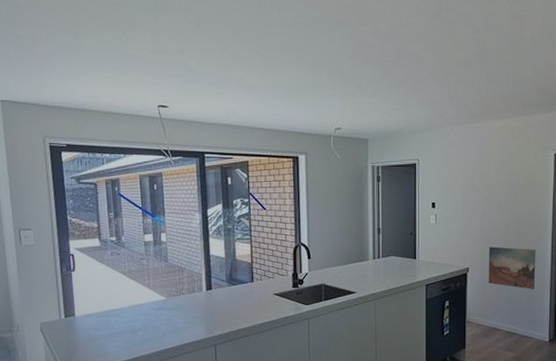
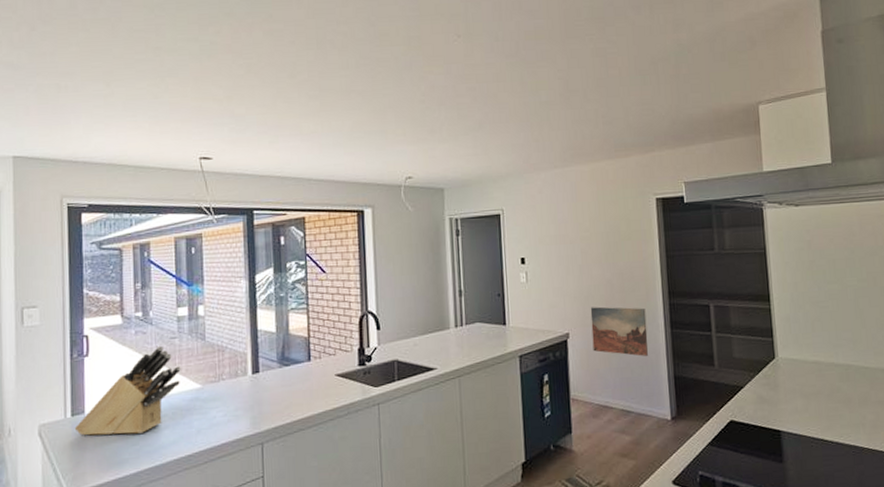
knife block: none [68,265,149,333] -> present [74,345,181,436]

